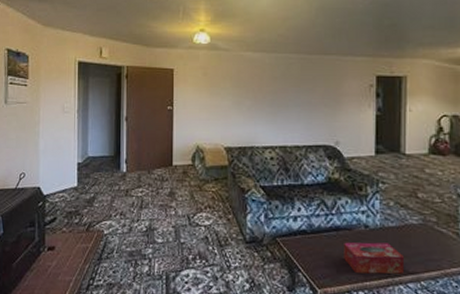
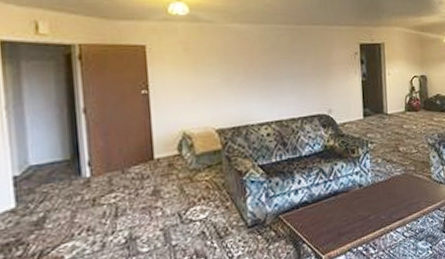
tissue box: present [344,242,405,274] -> none [342,197,393,231]

